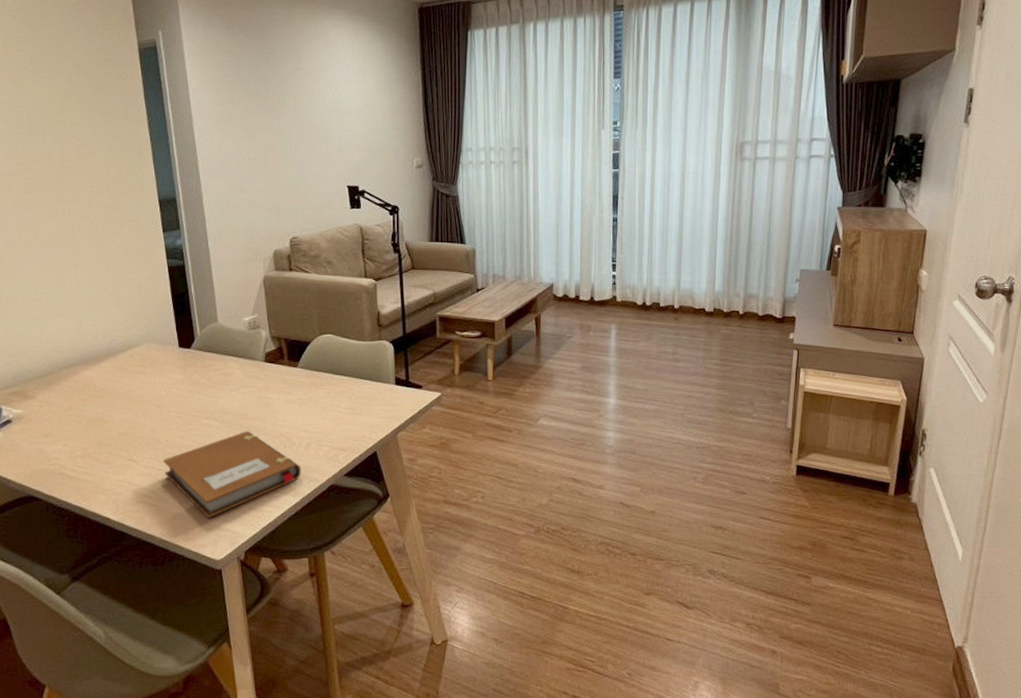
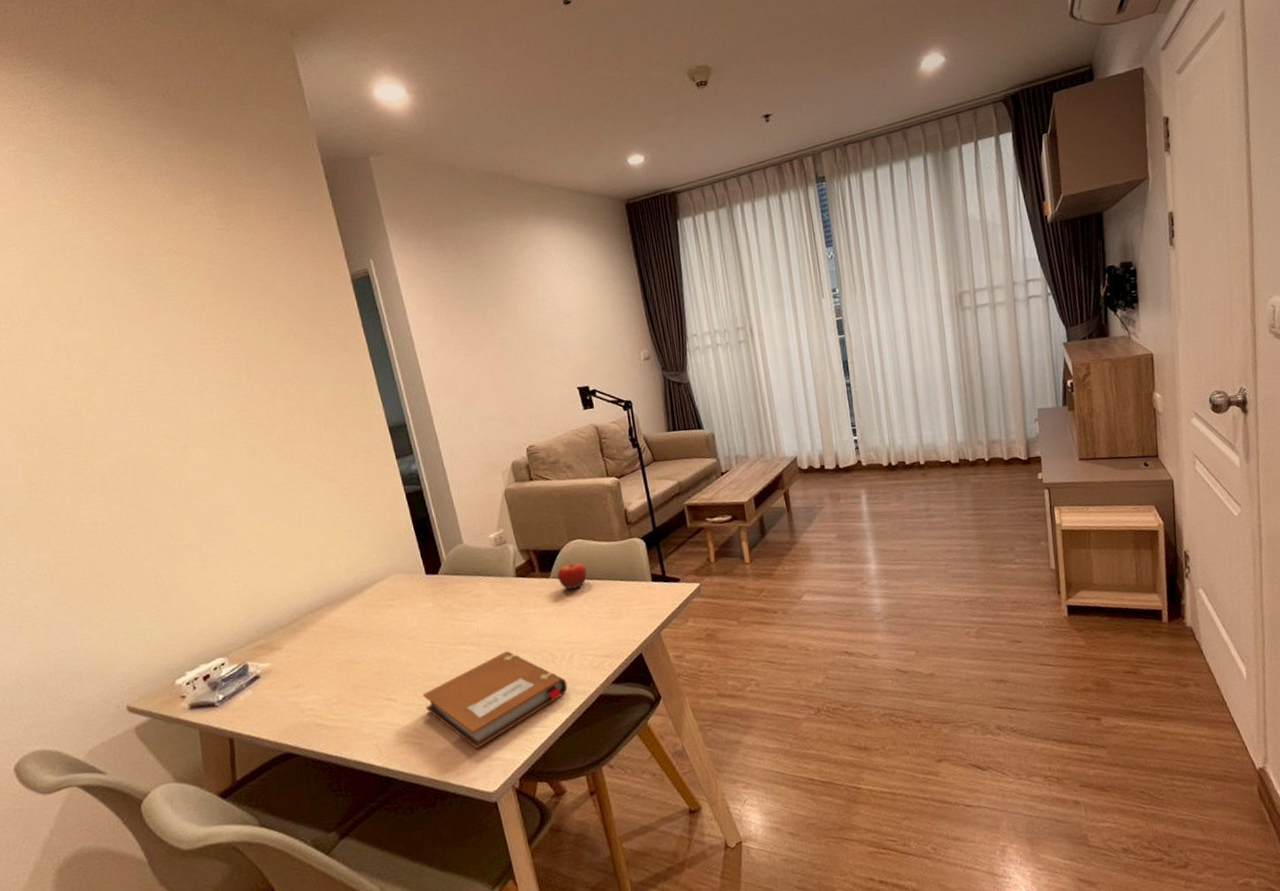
fruit: none [305,354,334,382] -> present [557,561,588,590]

